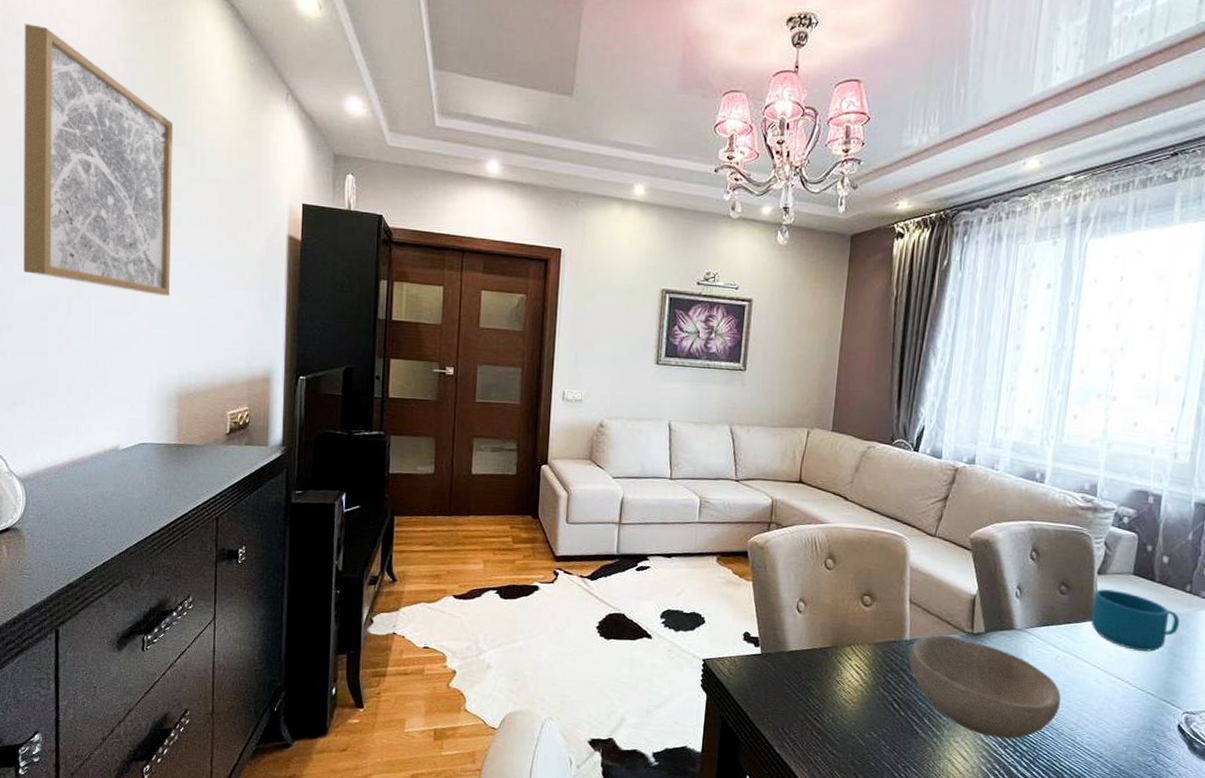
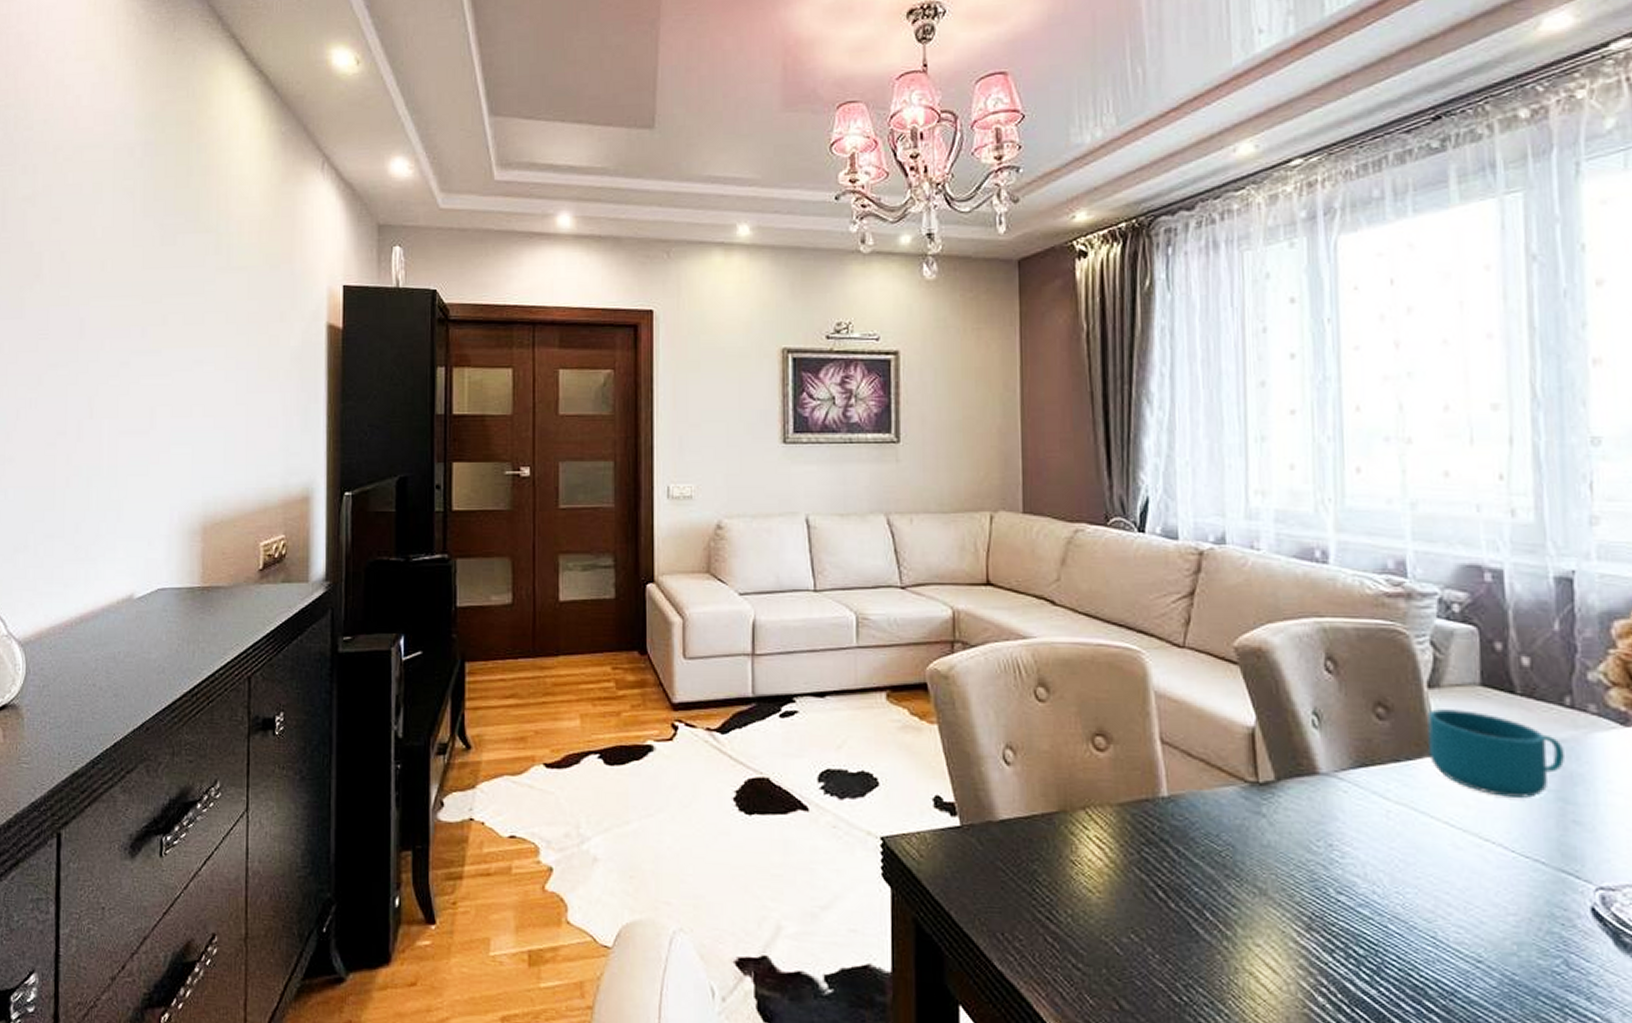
wall art: present [24,24,174,296] -> none [30,116,197,408]
bowl: present [909,634,1061,739] -> none [1171,787,1404,938]

